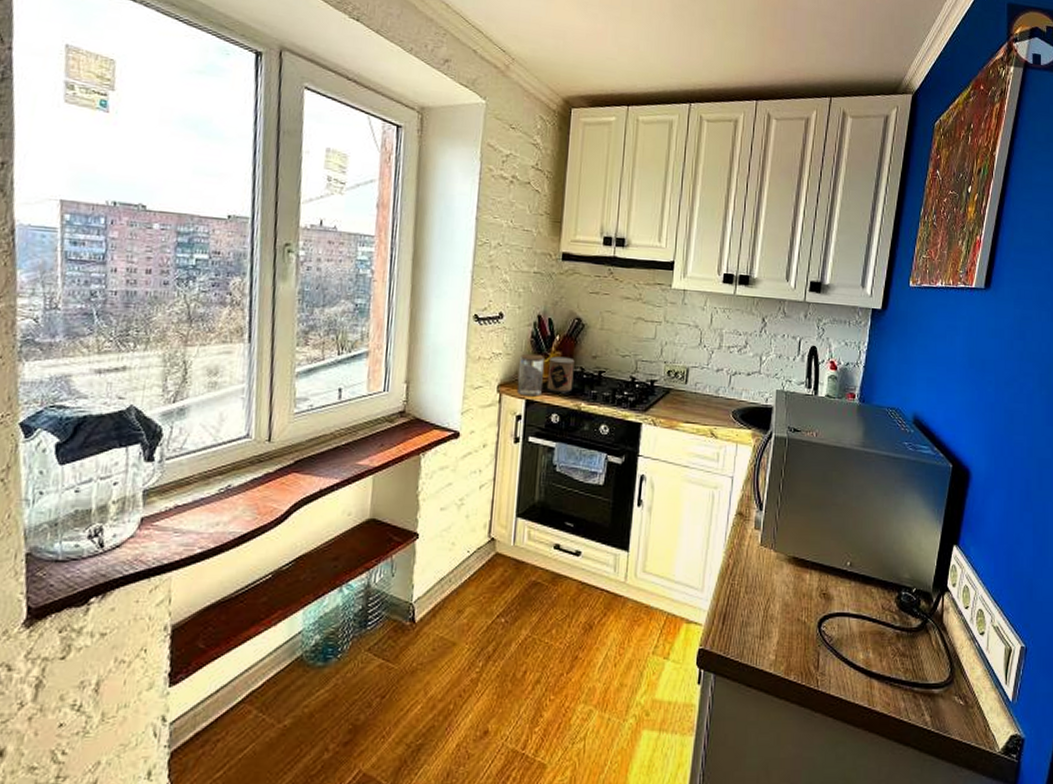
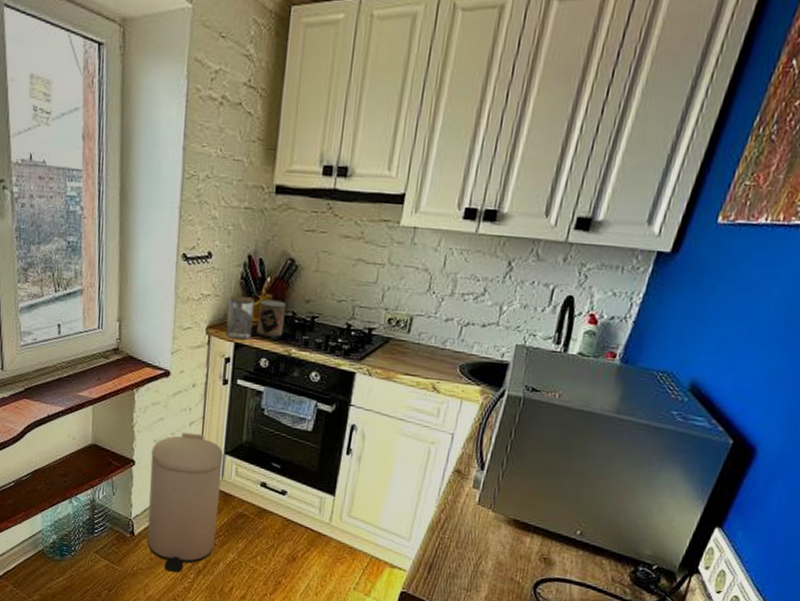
pedal bin: none [429,496,515,662] -> present [147,432,224,573]

